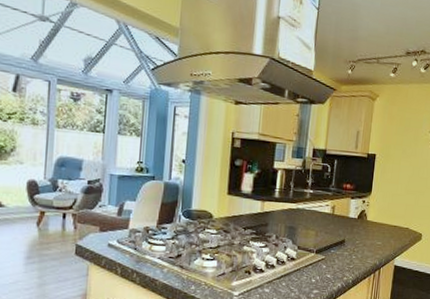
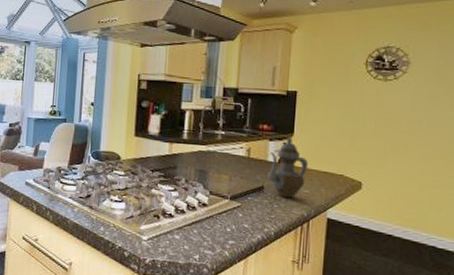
teapot: none [348,195,382,250] -> present [267,136,308,199]

